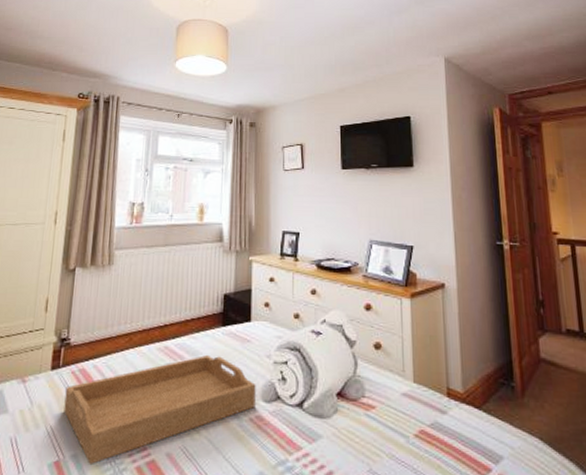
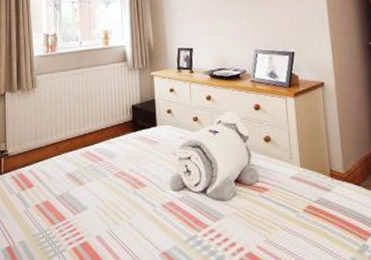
serving tray: present [63,354,256,464] -> none [9,155,166,248]

